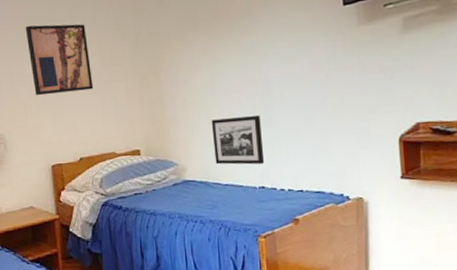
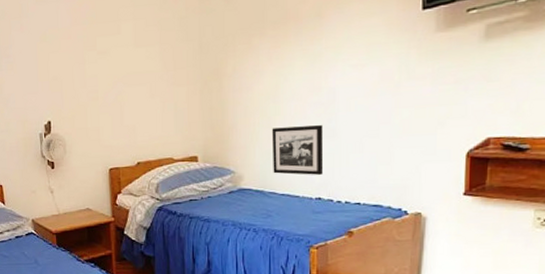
wall art: present [25,24,94,96] -> none [87,24,154,98]

